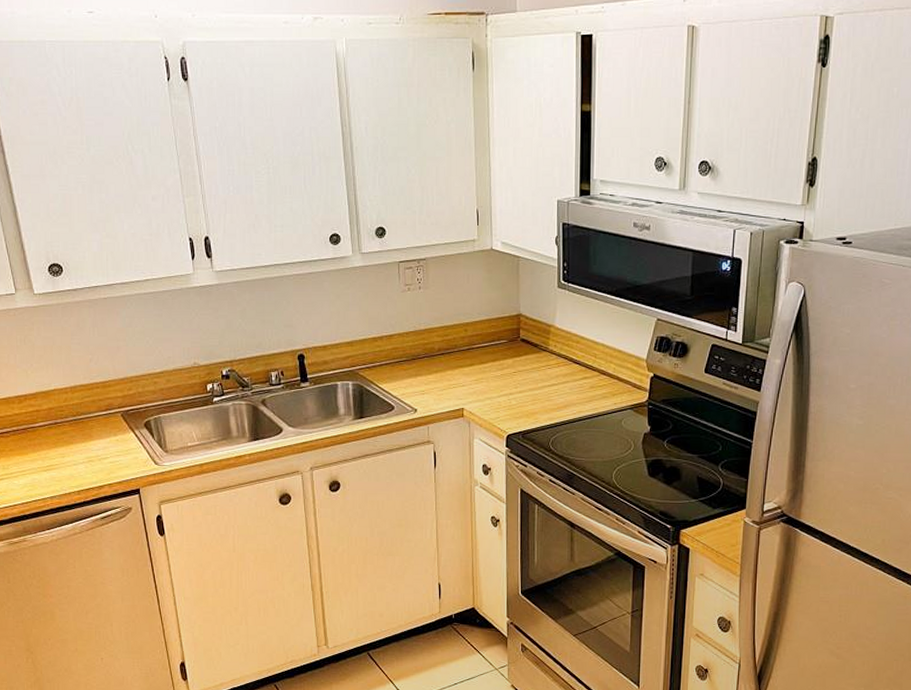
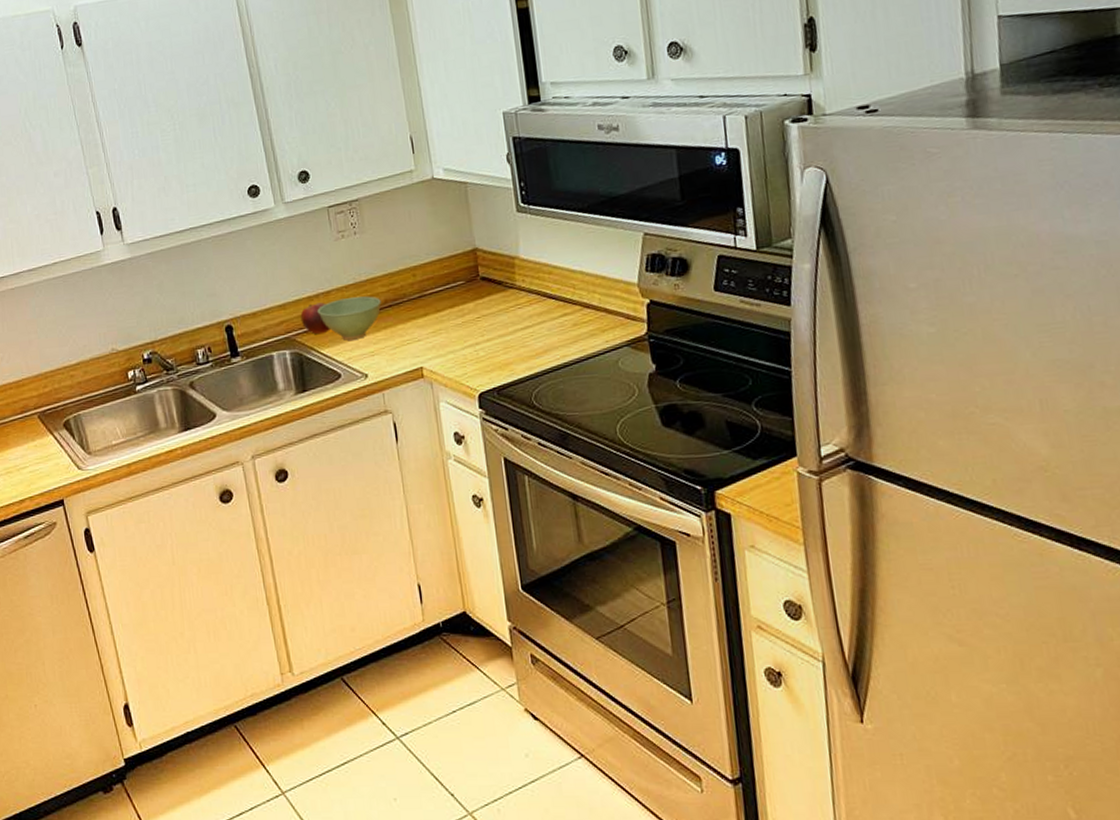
fruit: none [365,344,389,371] -> present [300,302,330,335]
bowl: none [380,343,435,379] -> present [317,296,382,340]

